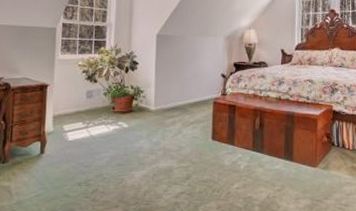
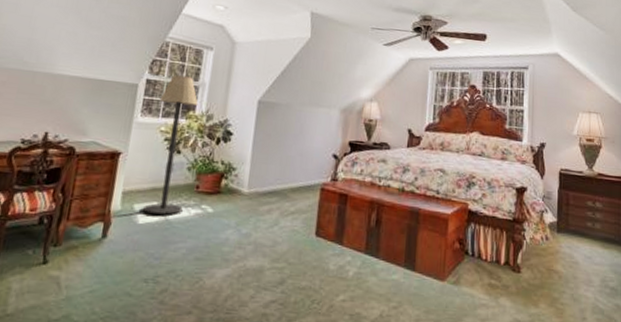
floor lamp: none [71,18,107,132] -> present [143,75,198,215]

